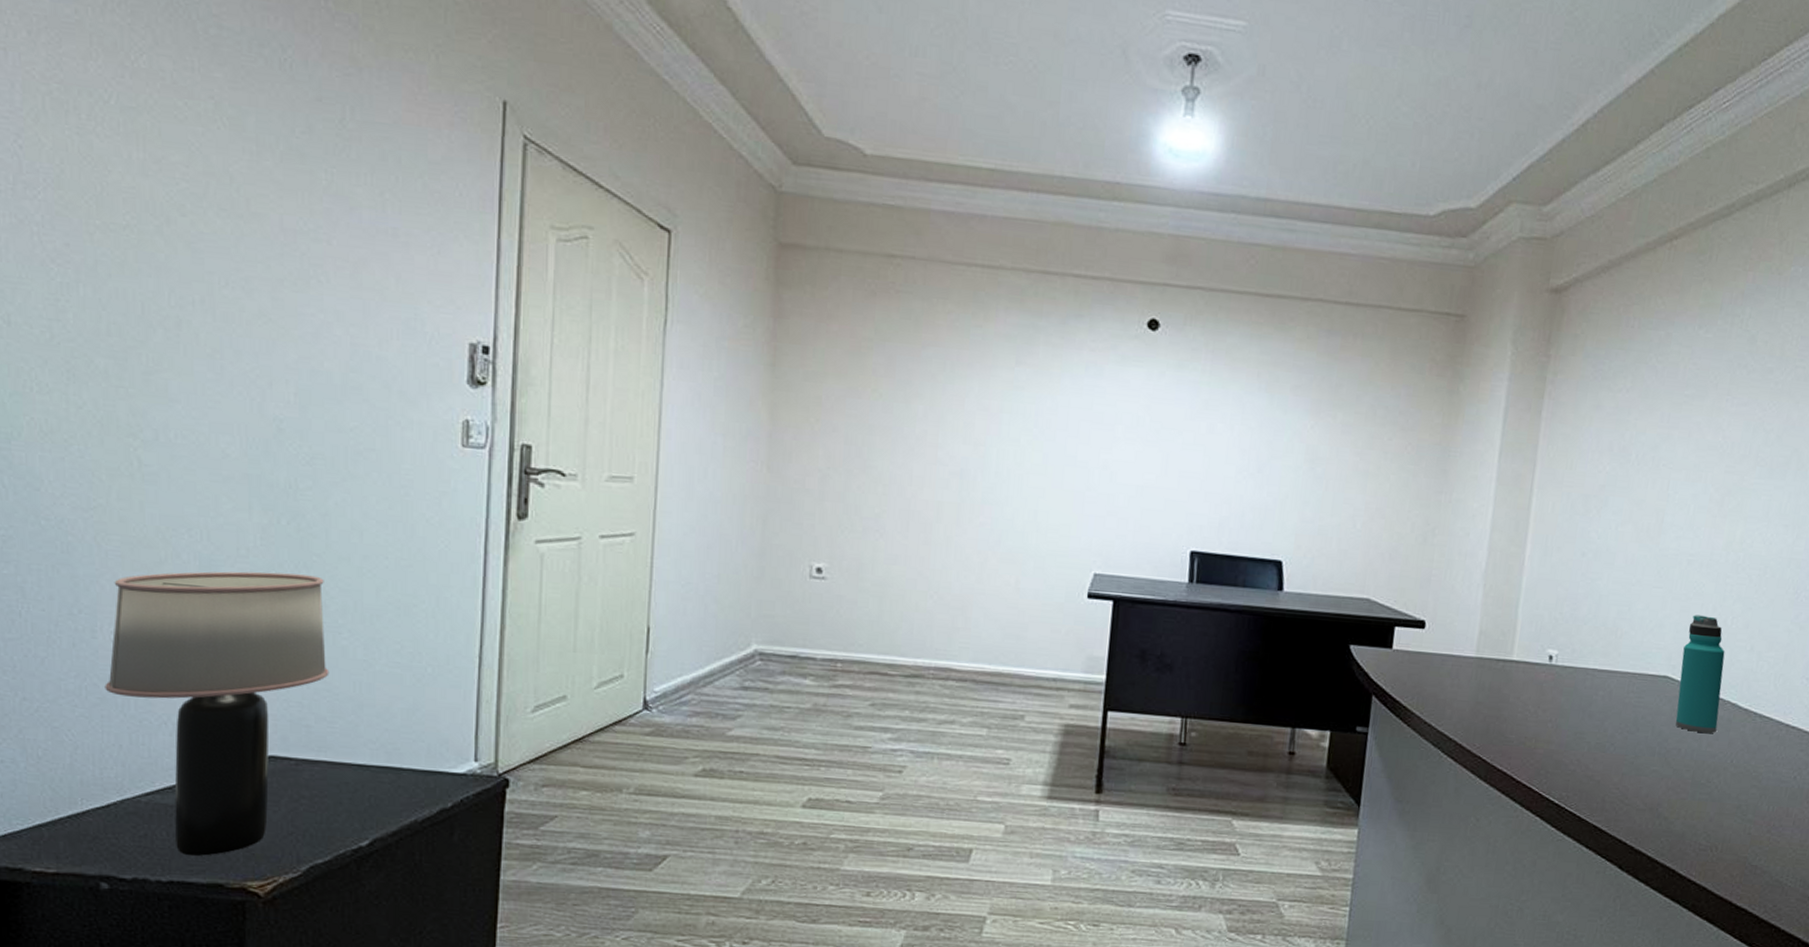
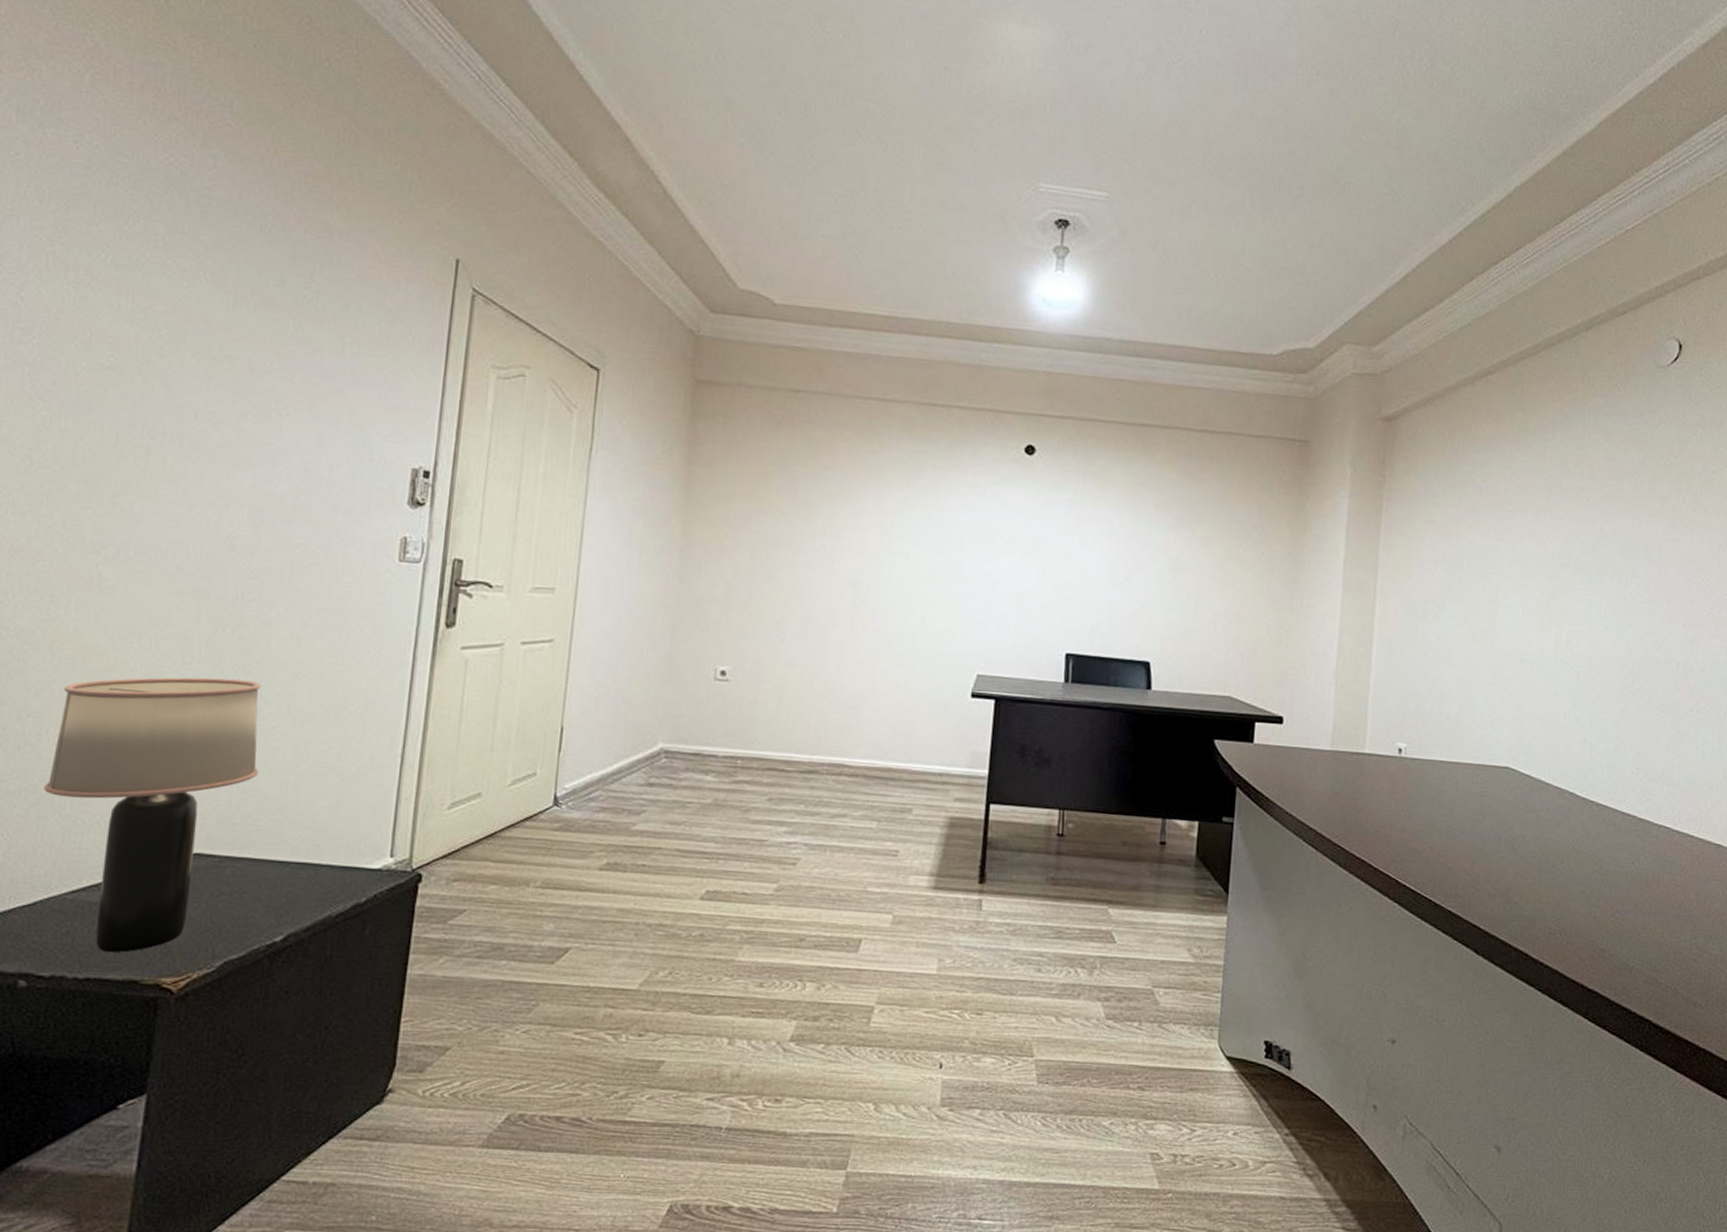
water bottle: present [1675,615,1725,733] -> none [1518,709,1560,821]

